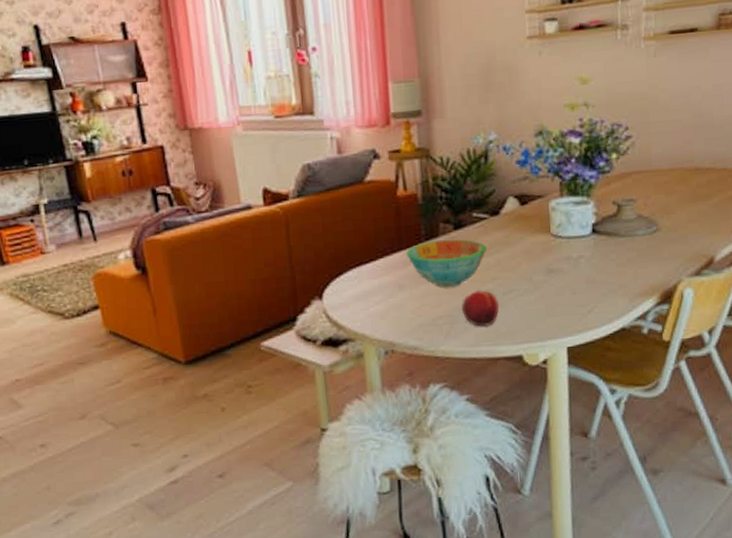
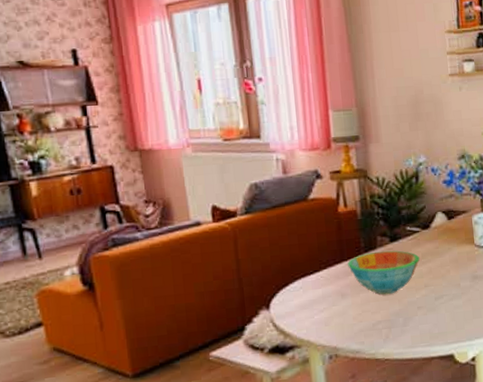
fruit: present [461,290,499,327] -> none [398,296,432,330]

